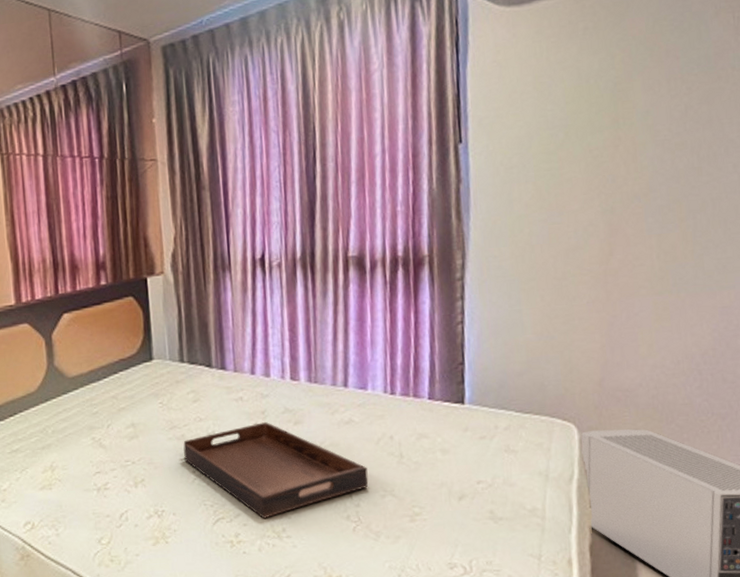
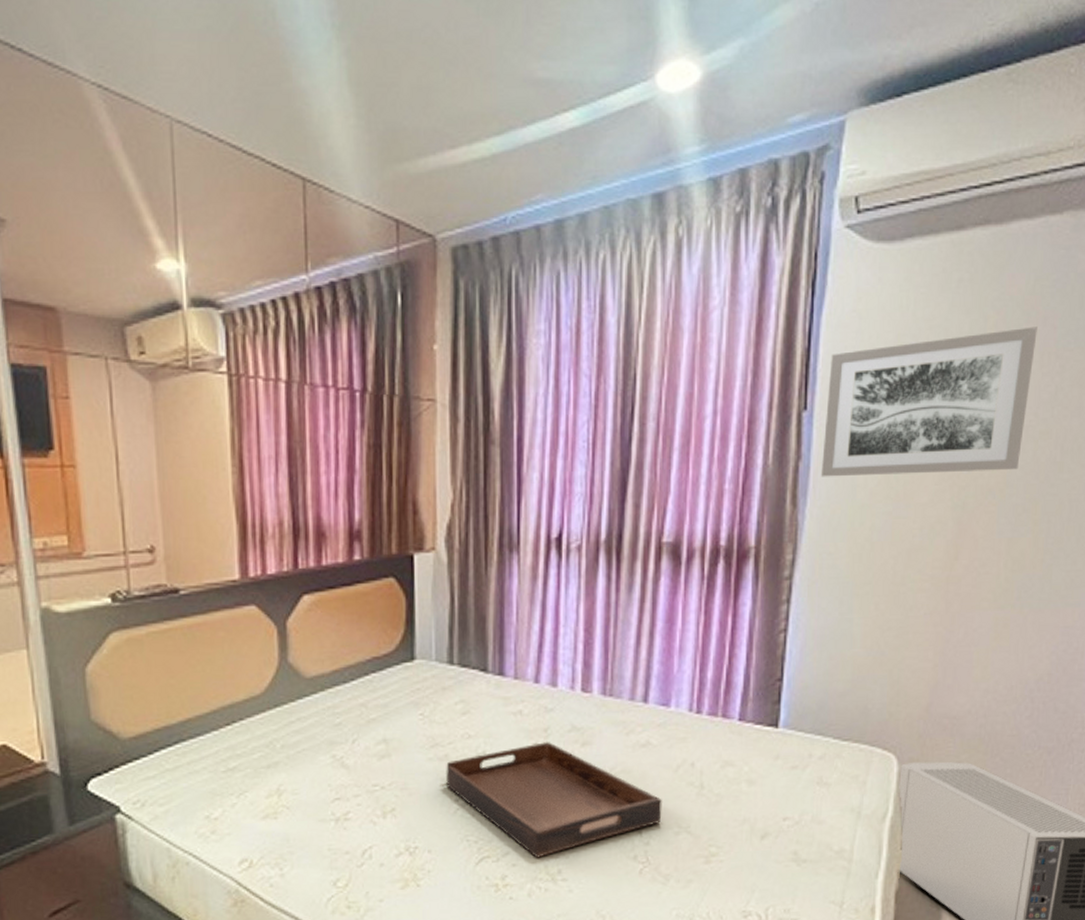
wall art: none [478,58,662,195] -> present [821,326,1037,477]

